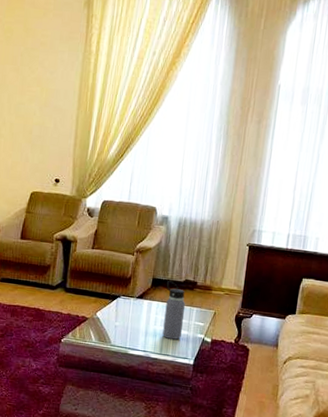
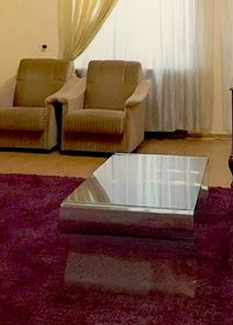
water bottle: present [162,280,186,340] -> none [158,131,179,191]

